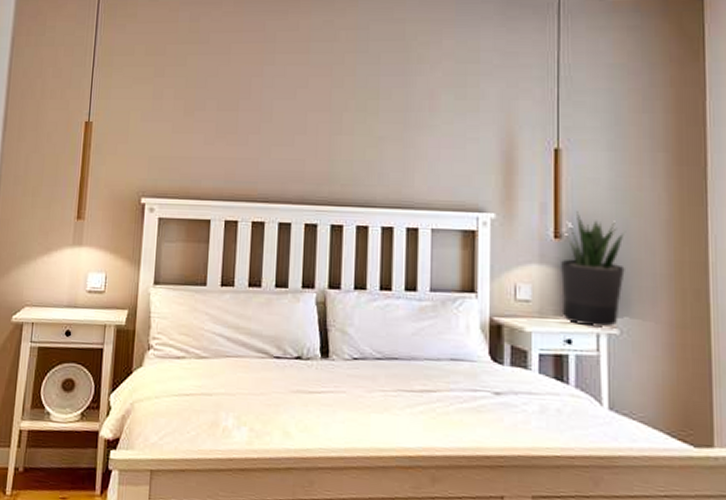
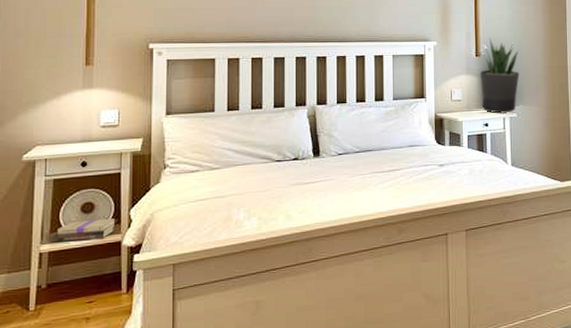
books: none [34,398,95,425] -> present [54,218,116,242]

